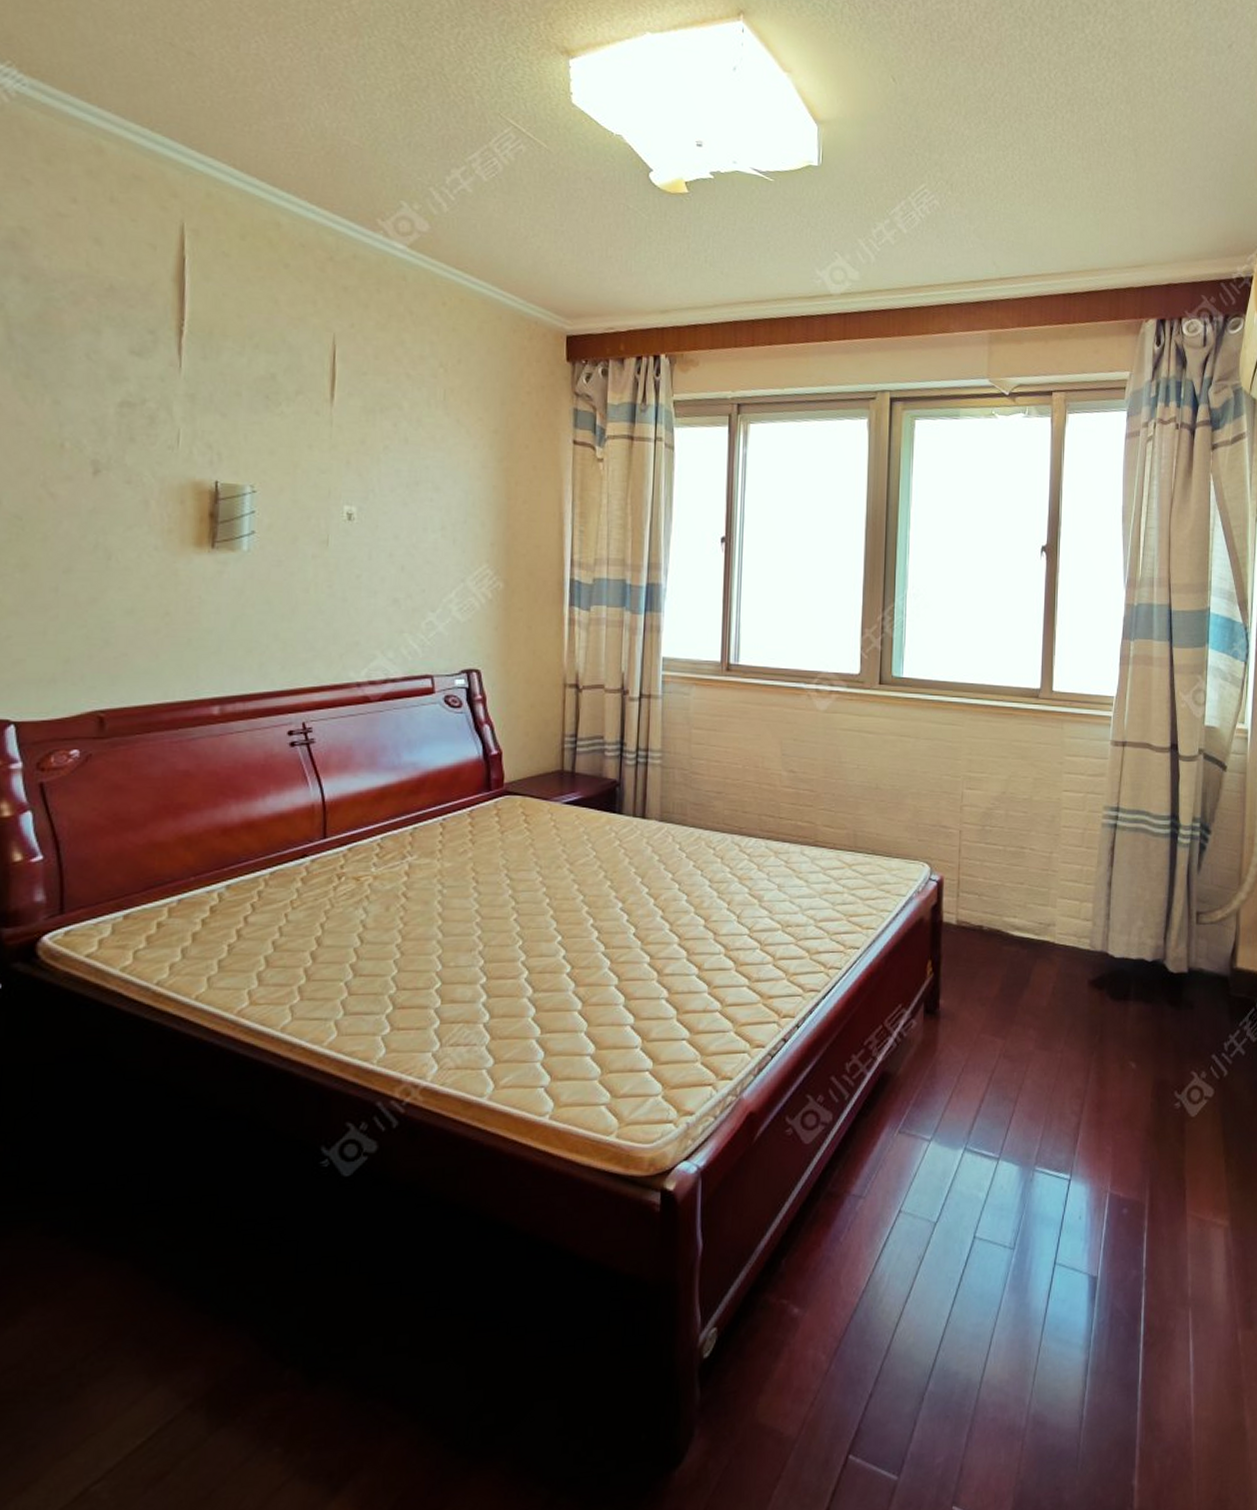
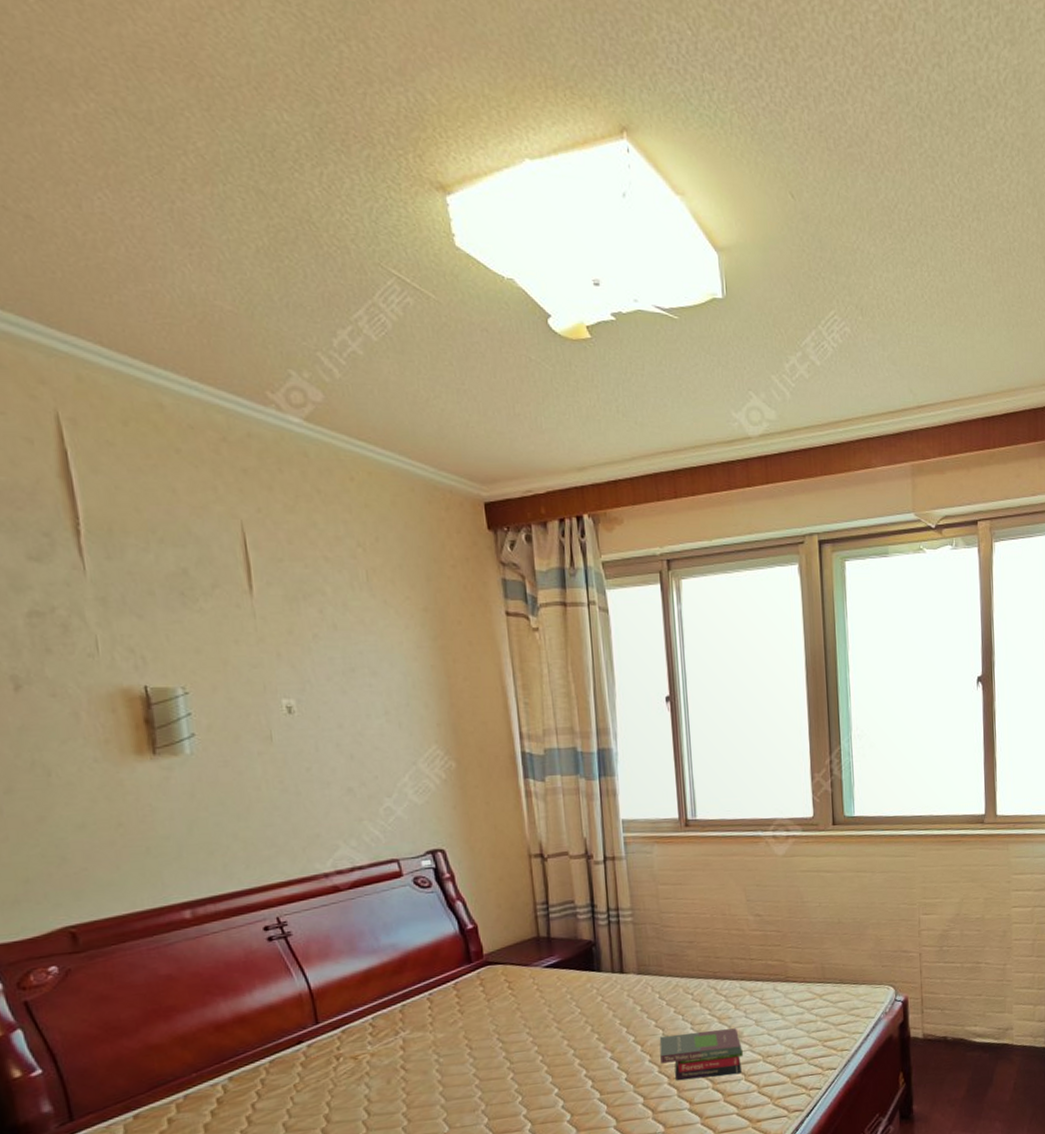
books: none [673,890,761,942] -> present [659,1028,743,1080]

